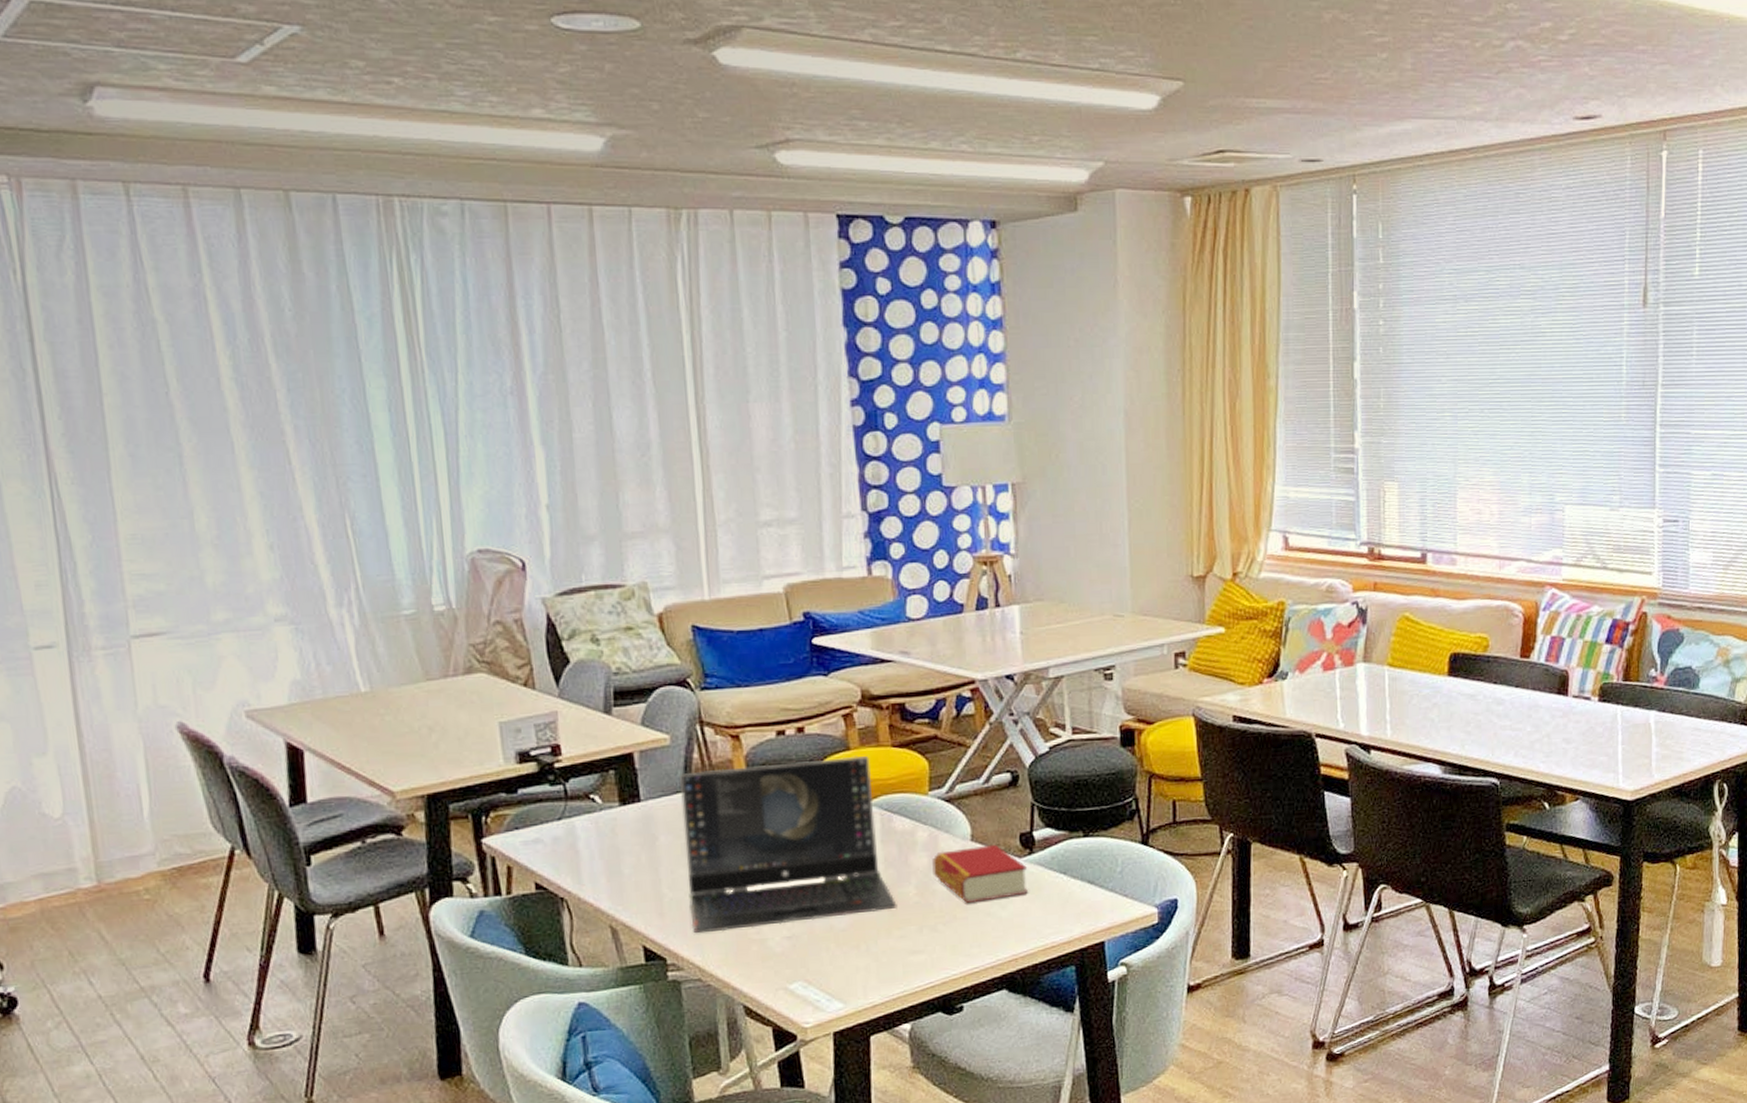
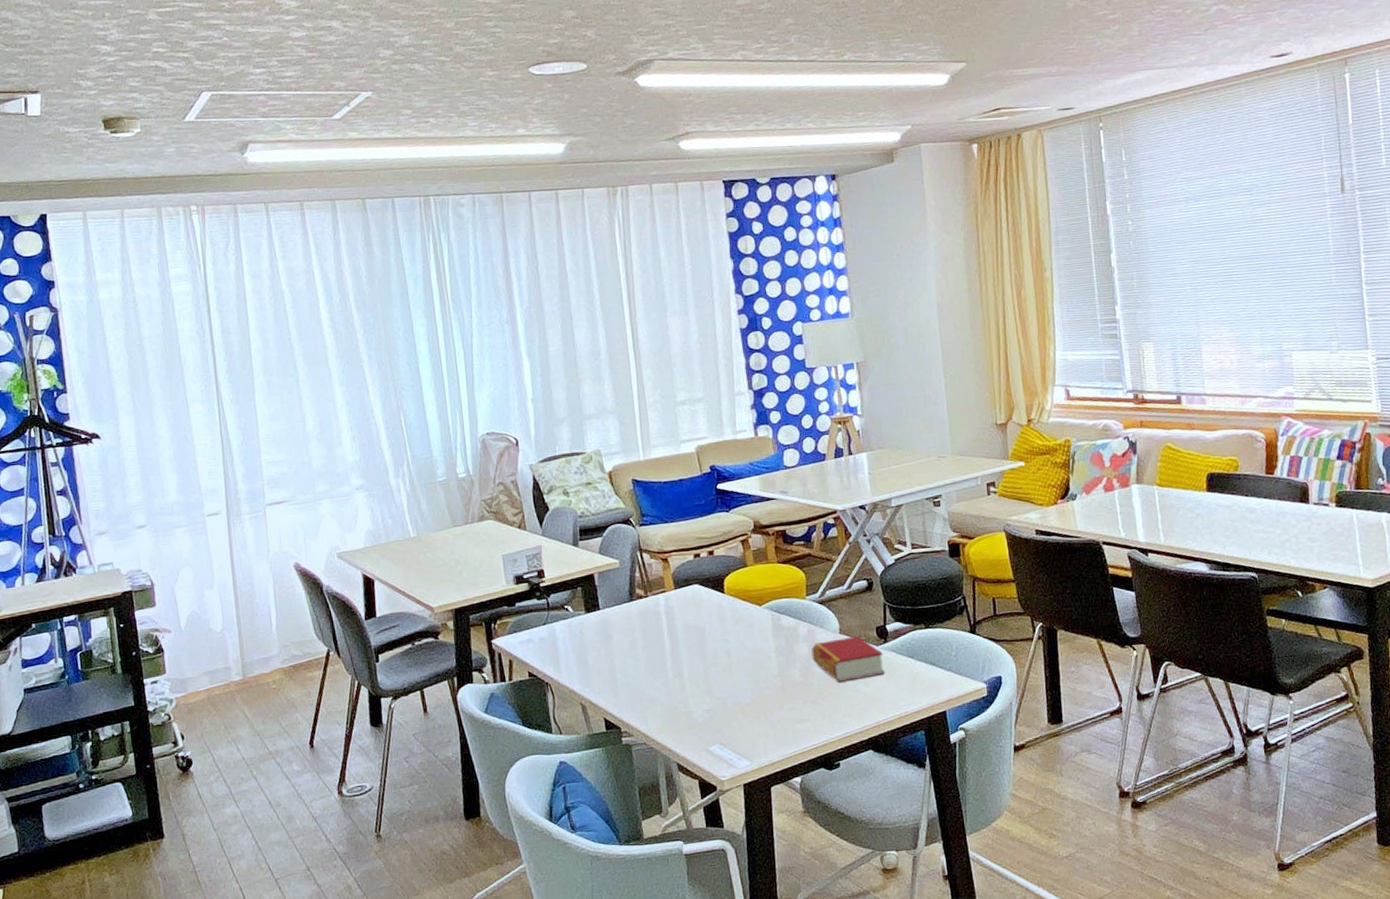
laptop computer: present [680,755,897,934] -> none [627,571,787,709]

